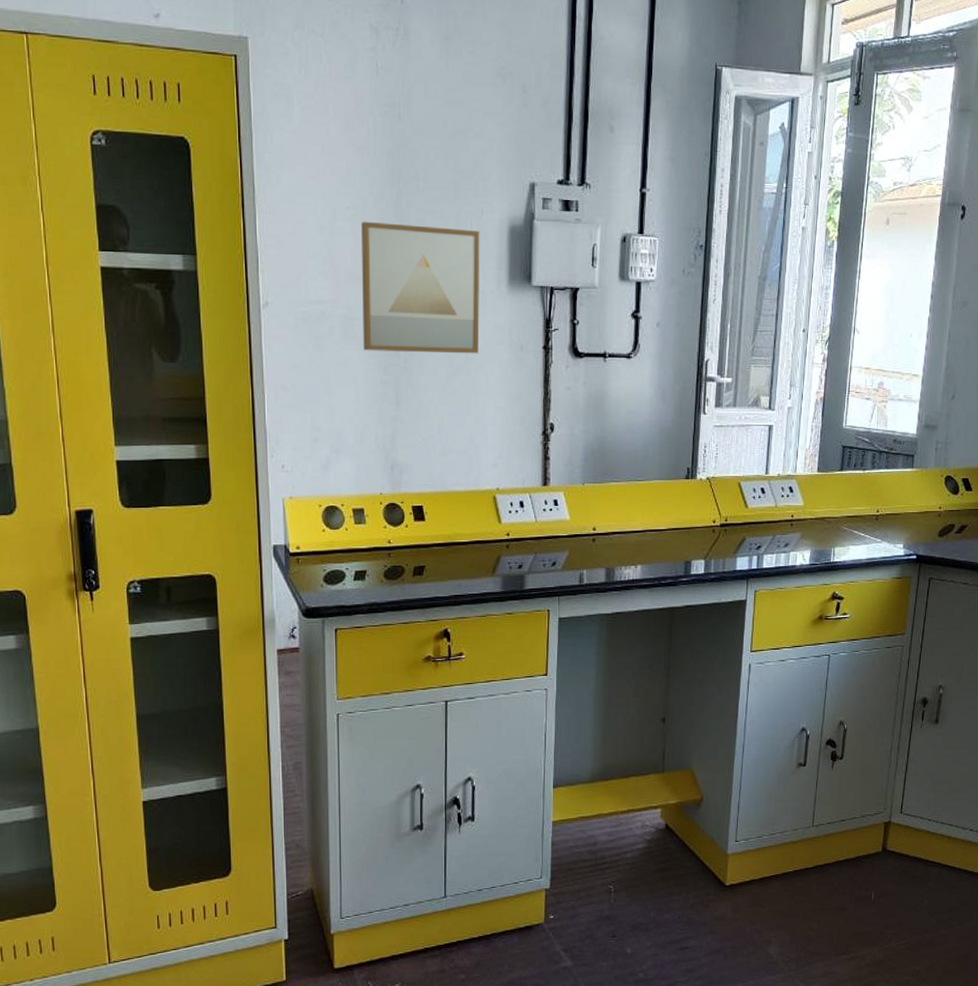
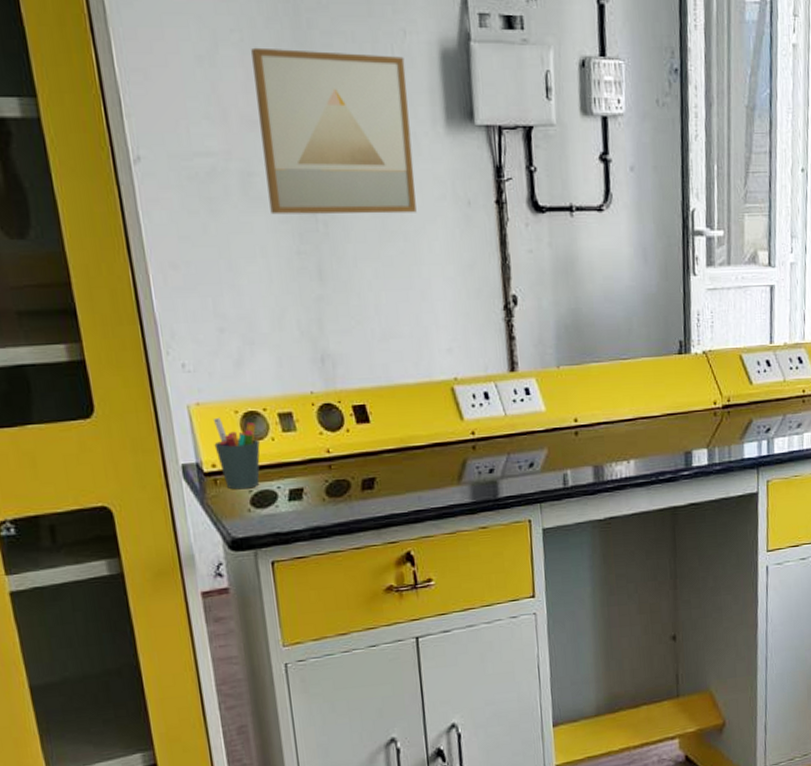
pen holder: none [300,509,336,568] -> present [212,417,260,490]

